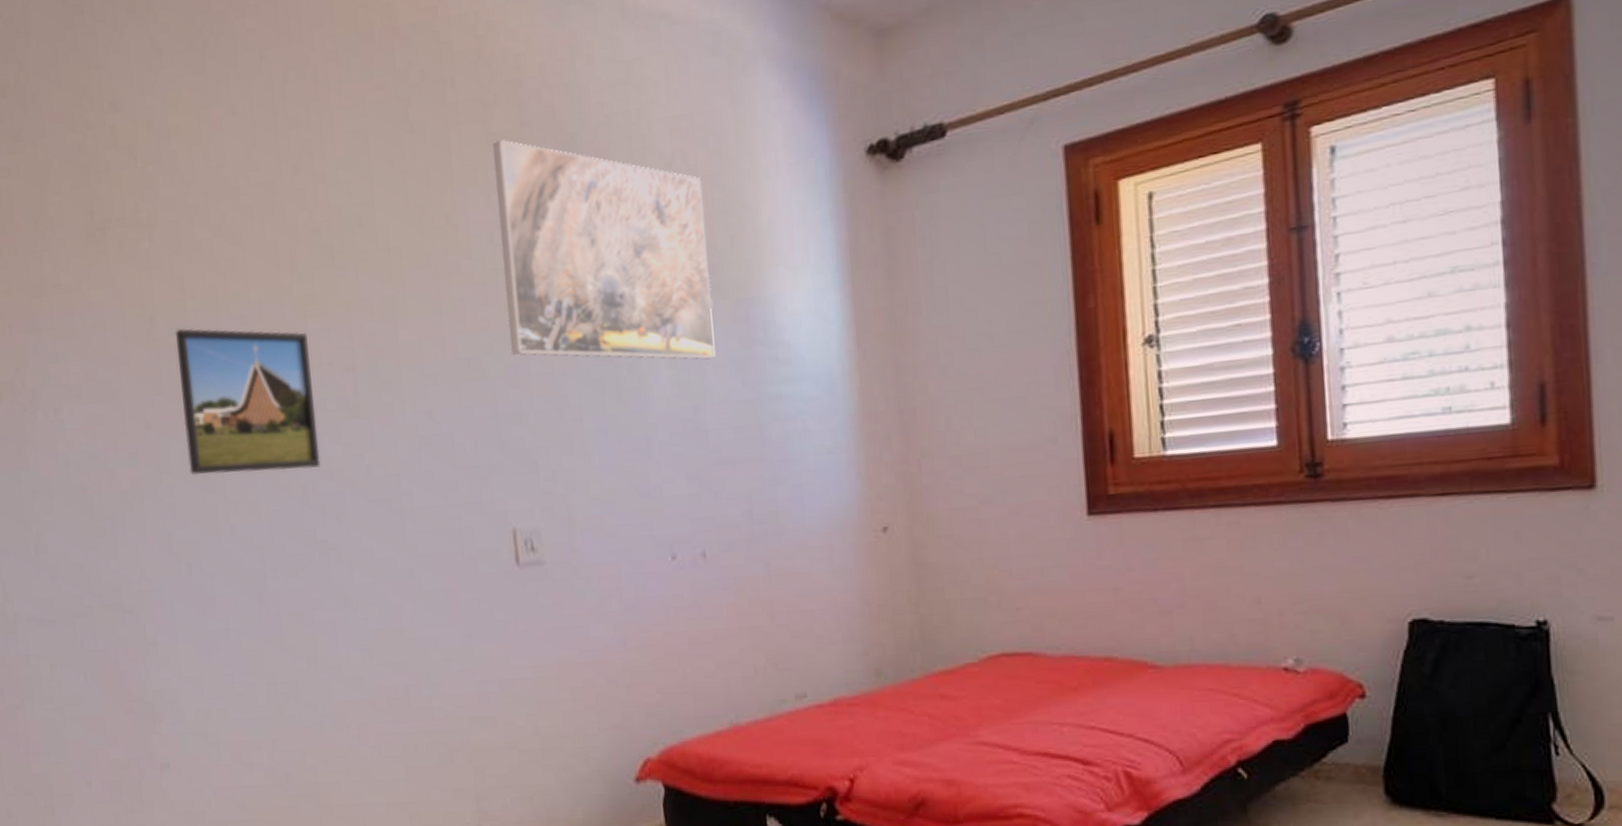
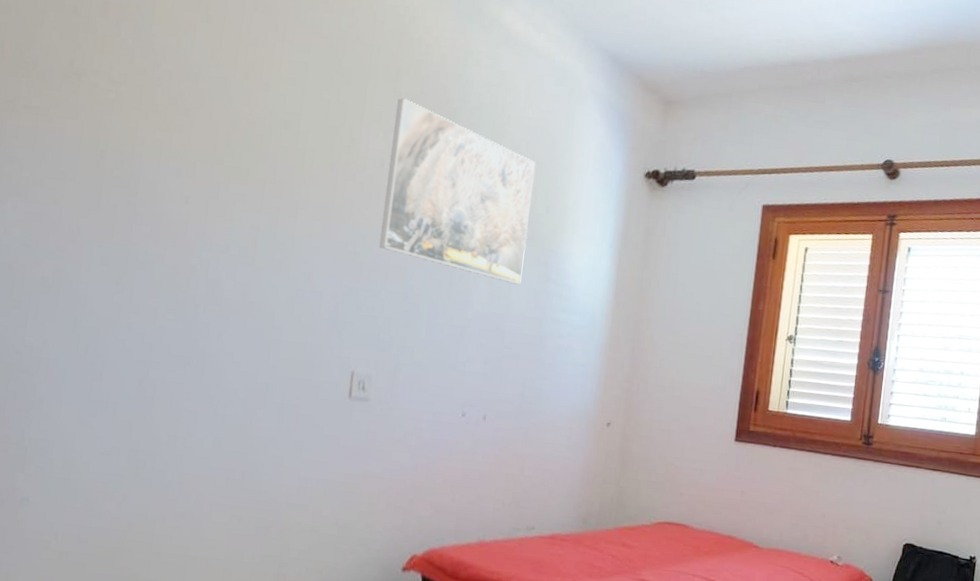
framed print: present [175,328,321,476] -> none [105,165,227,294]

